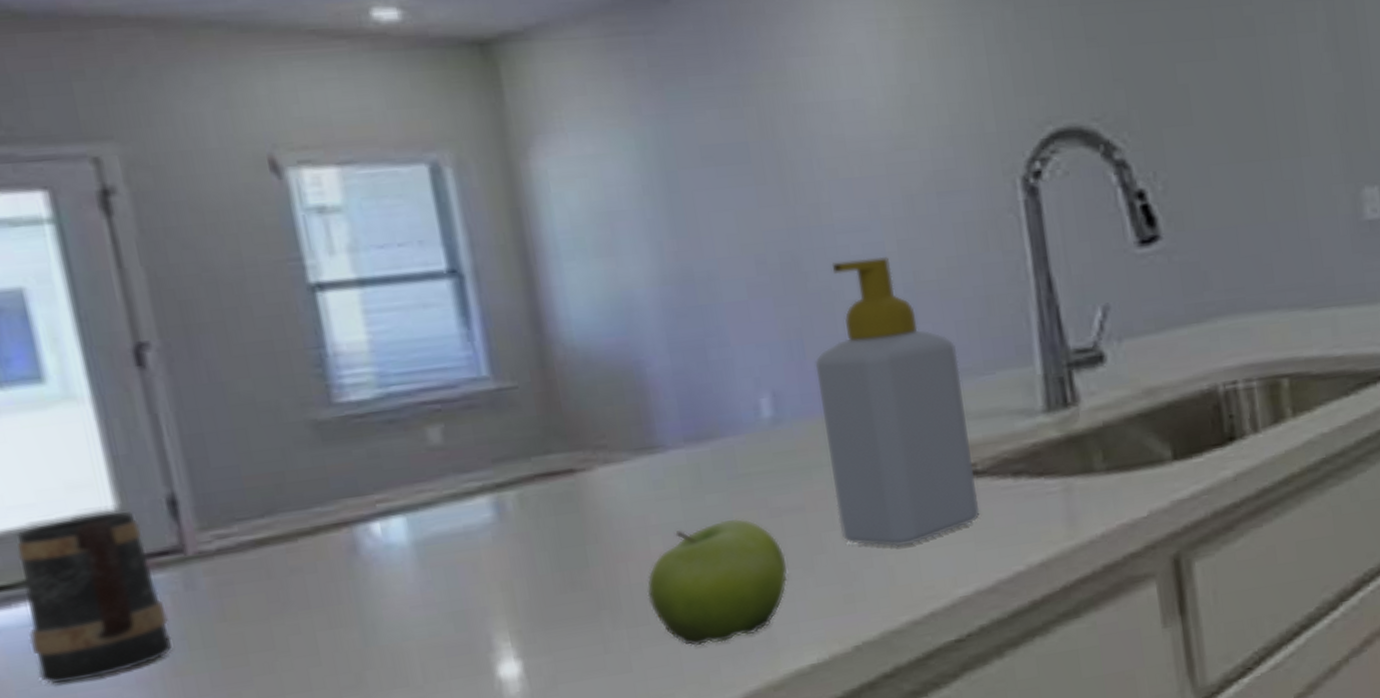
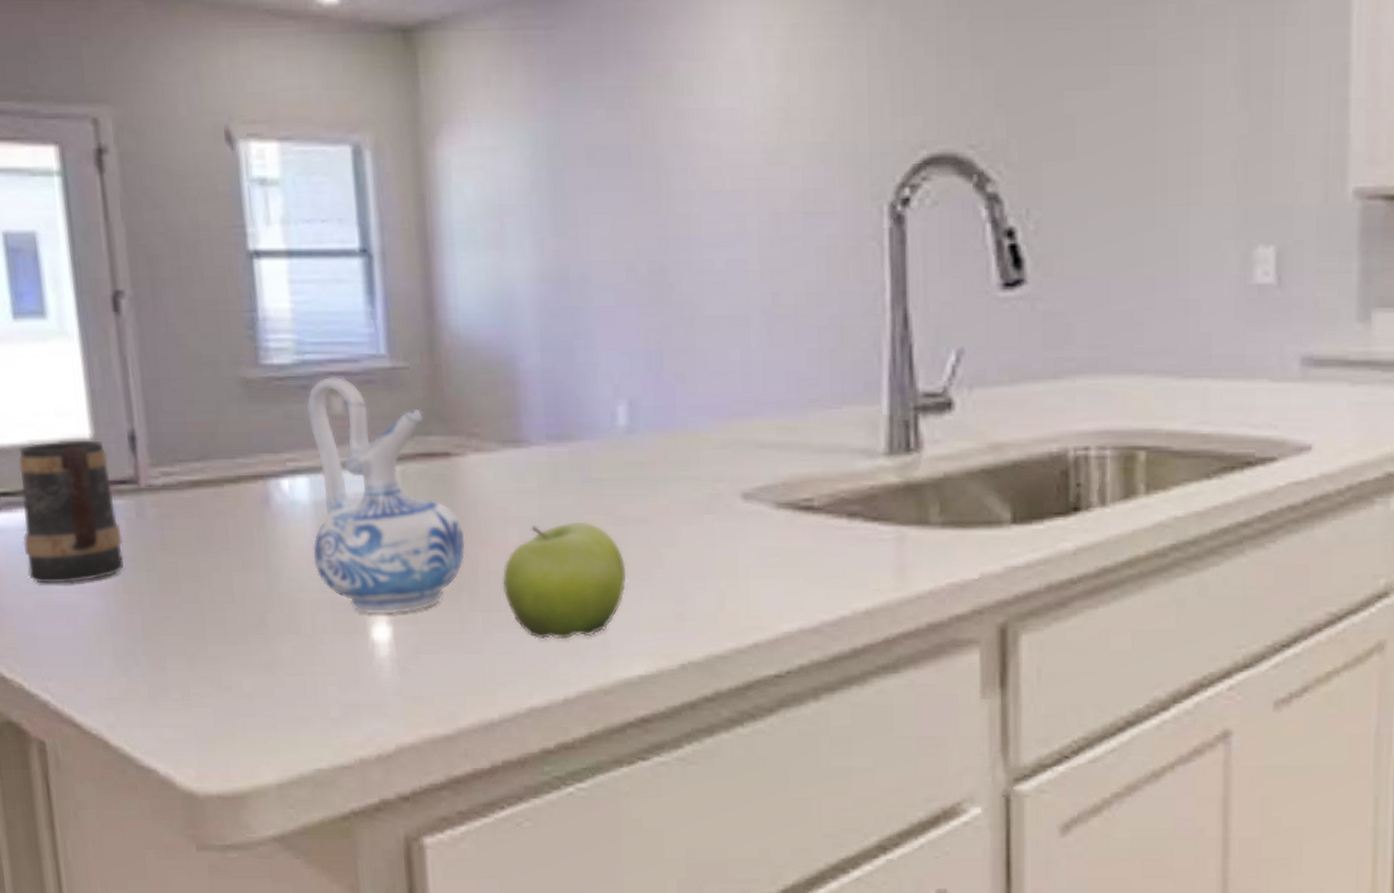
ceramic pitcher: none [394,406,602,653] -> present [306,377,466,615]
soap bottle: present [814,257,980,547] -> none [670,275,812,572]

